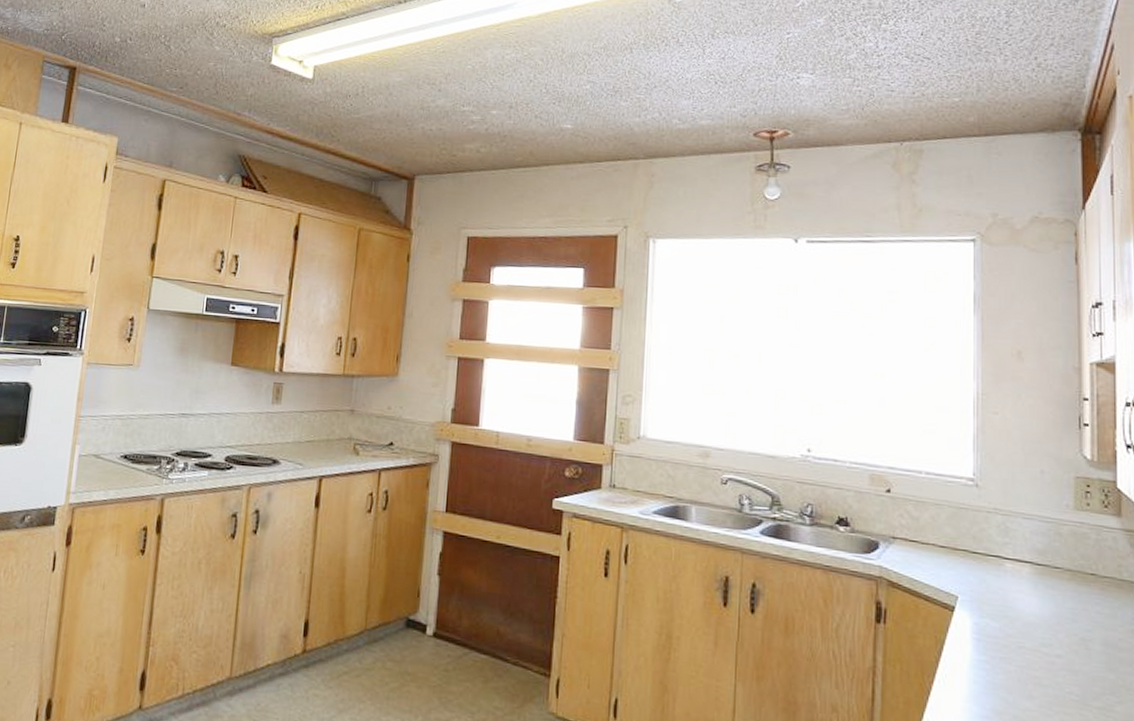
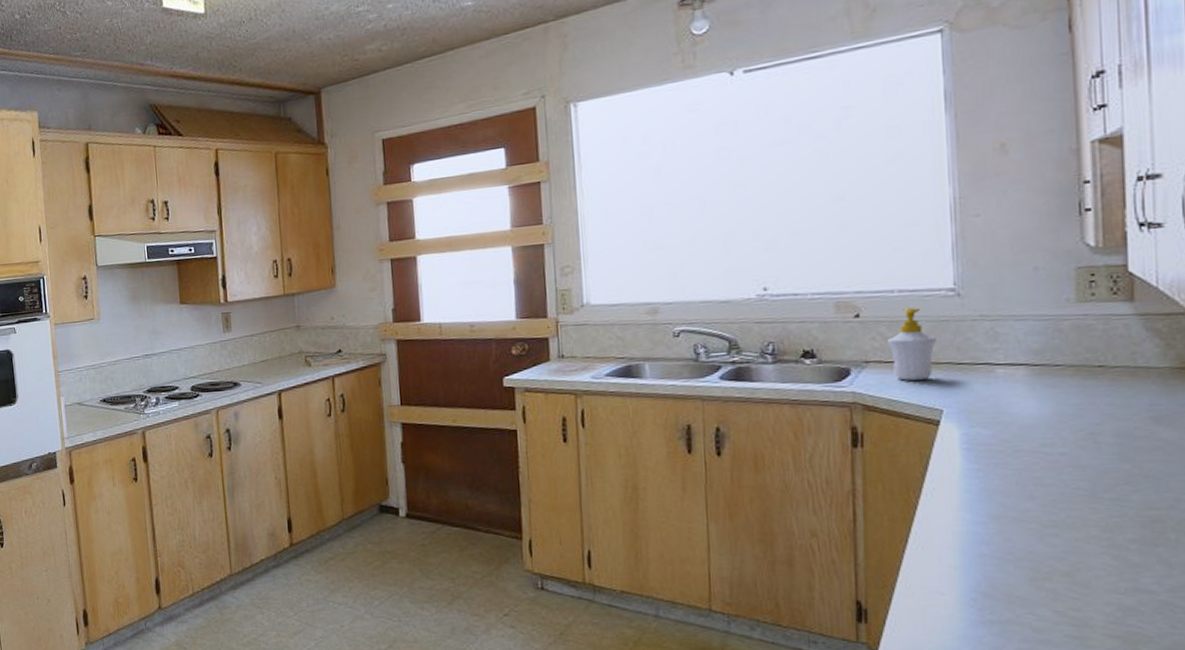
soap bottle: none [912,489,955,564] -> present [886,307,936,381]

